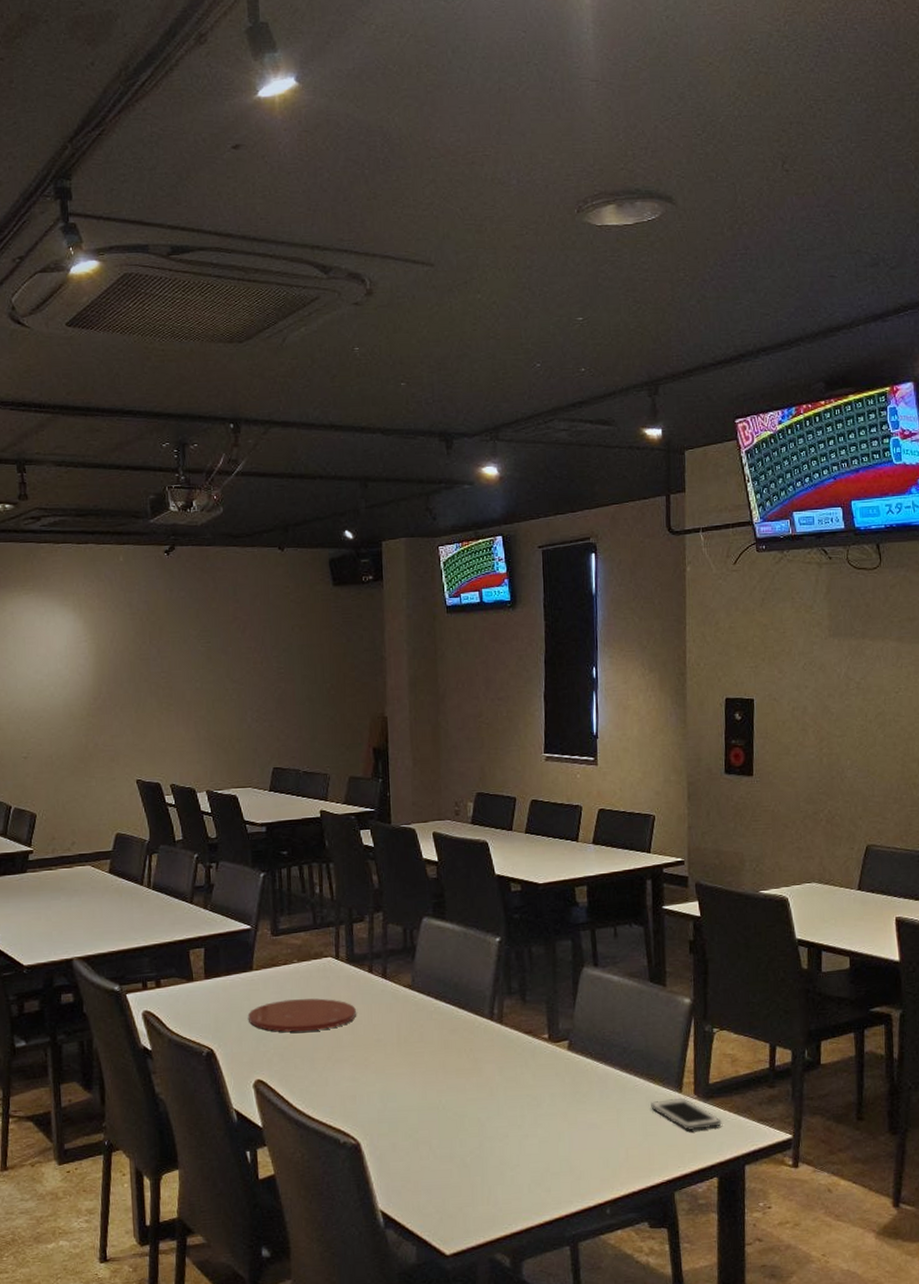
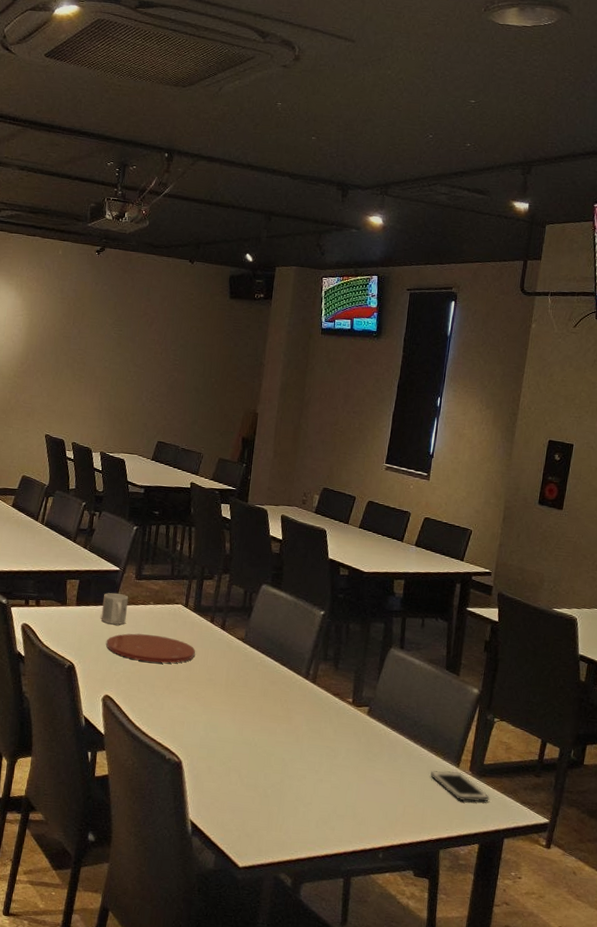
mug: none [236,956,268,995] -> present [101,592,129,625]

